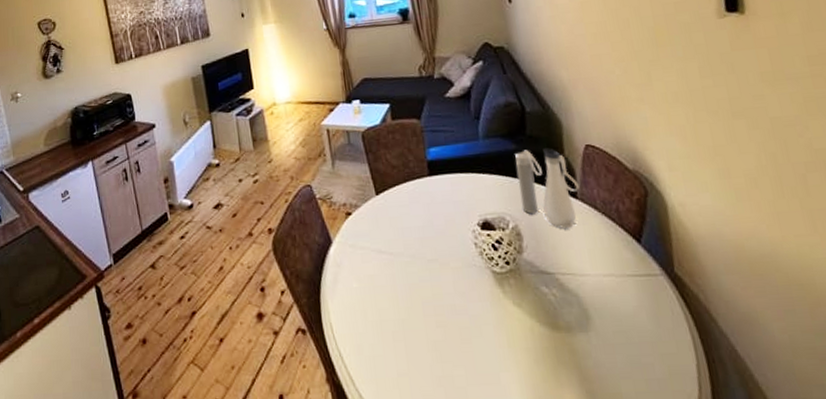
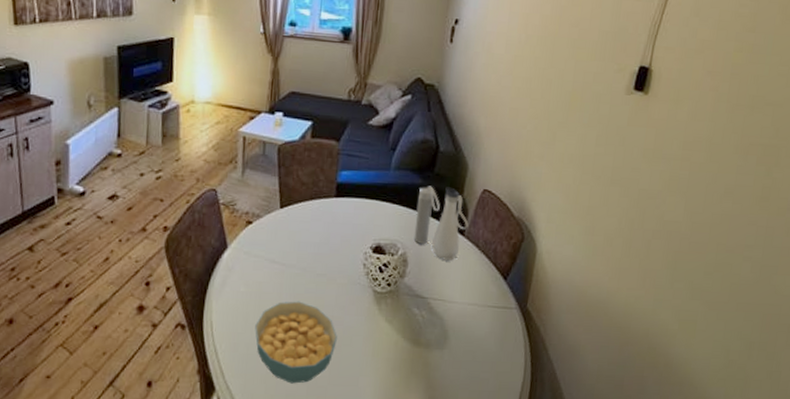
cereal bowl: none [375,292,466,387] -> present [255,301,337,384]

